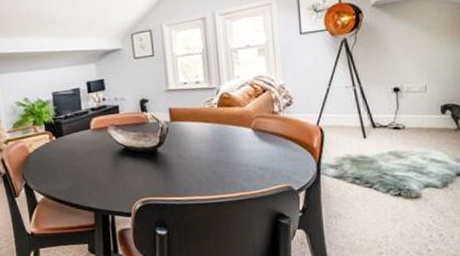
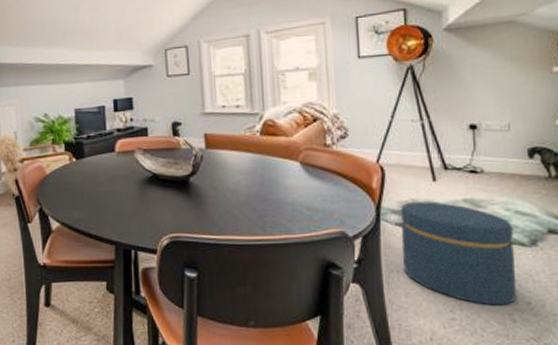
ottoman: none [336,156,431,240] -> present [400,202,516,306]

